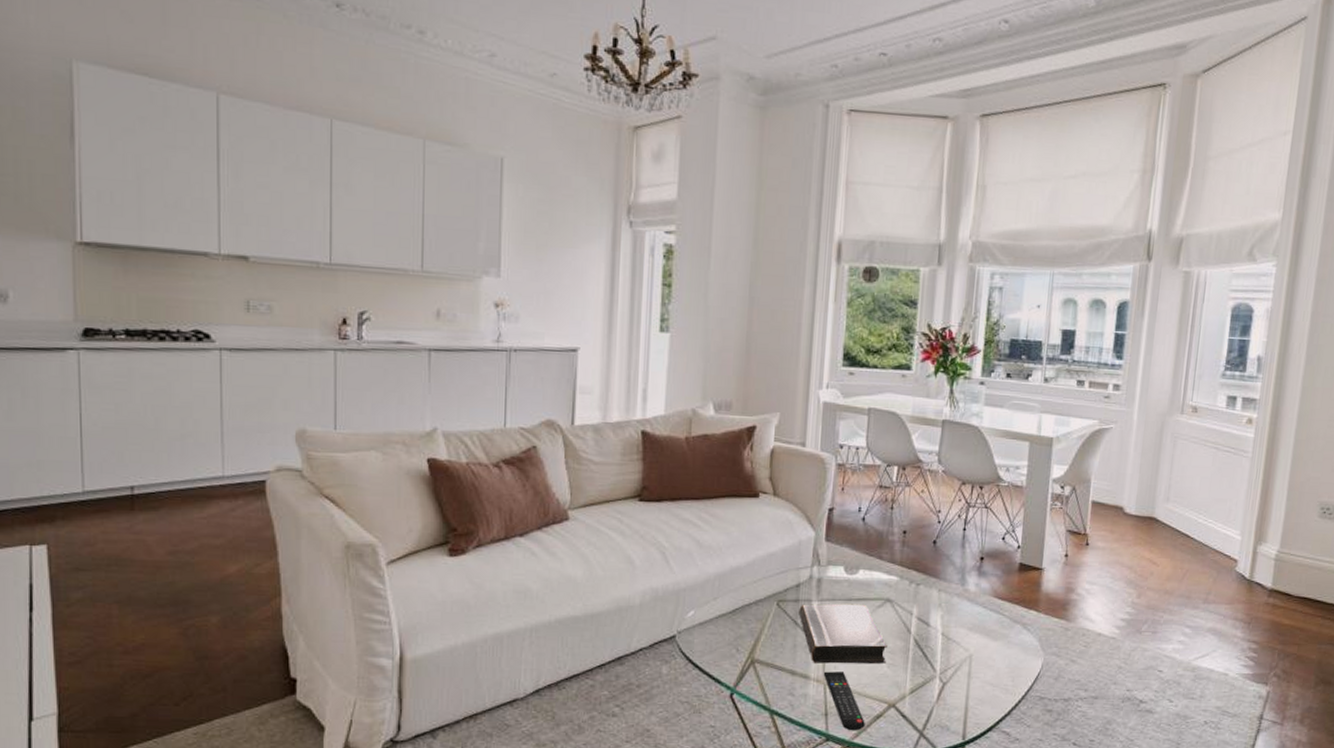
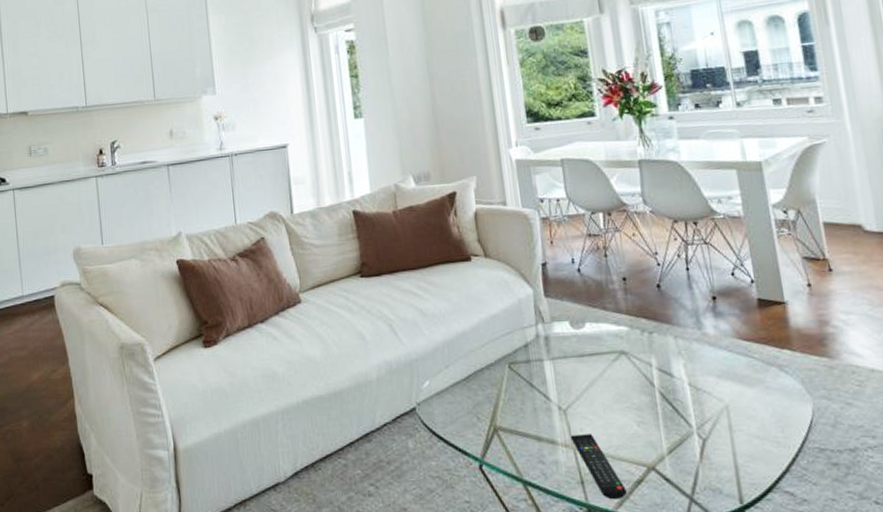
book: present [799,603,887,665] -> none [532,359,635,427]

